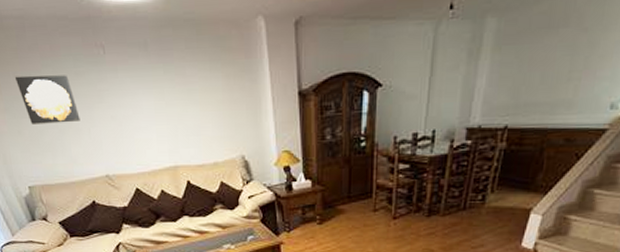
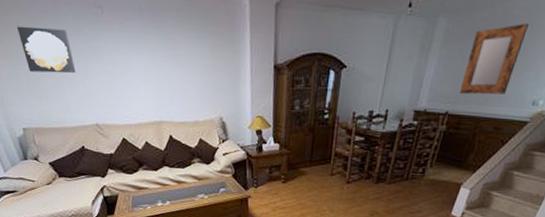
home mirror: none [518,12,597,103] -> present [459,22,529,95]

